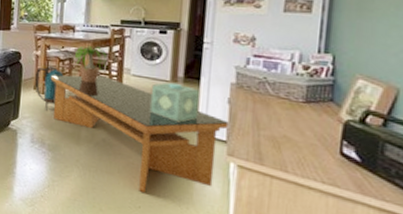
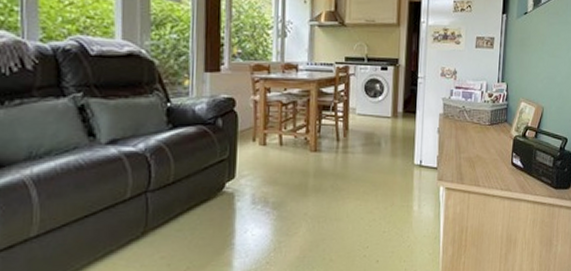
backpack: present [35,66,63,109] -> none [254,112,286,163]
coffee table: present [50,75,229,193] -> none [272,118,438,232]
potted plant: present [72,46,109,83] -> none [296,86,335,127]
decorative box: present [149,82,199,123] -> none [374,118,416,156]

